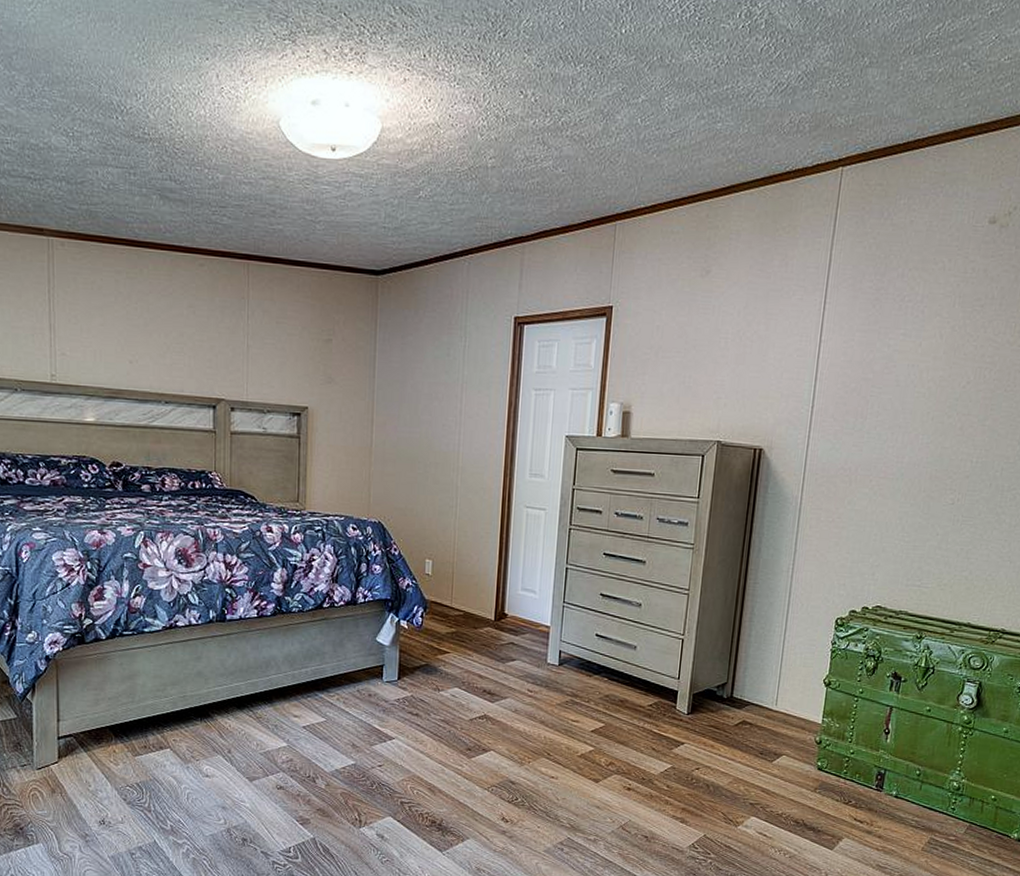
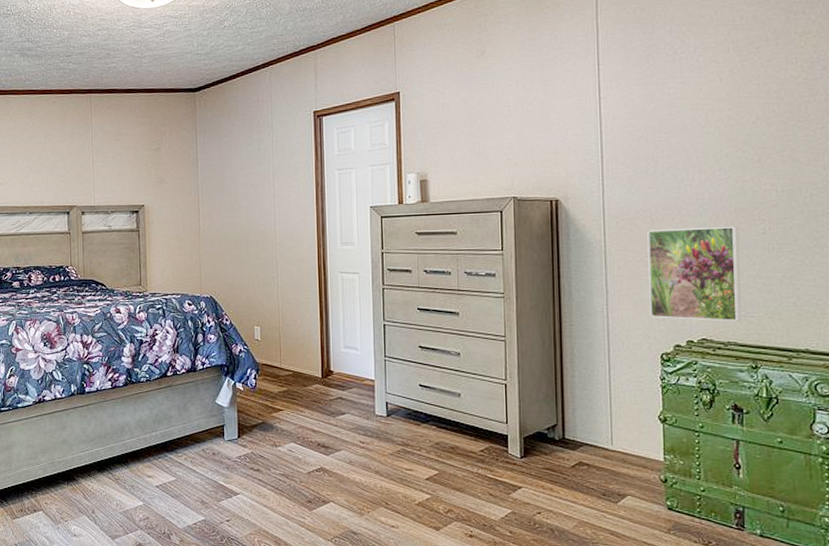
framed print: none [832,490,929,591] -> present [647,226,741,322]

